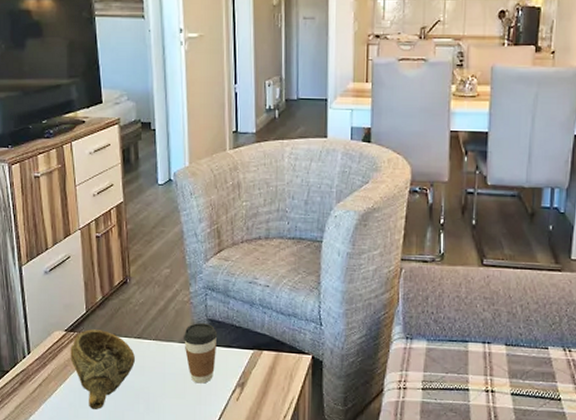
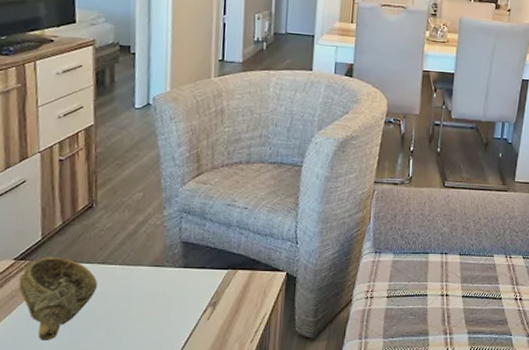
coffee cup: present [183,323,218,384] -> none [153,246,191,306]

